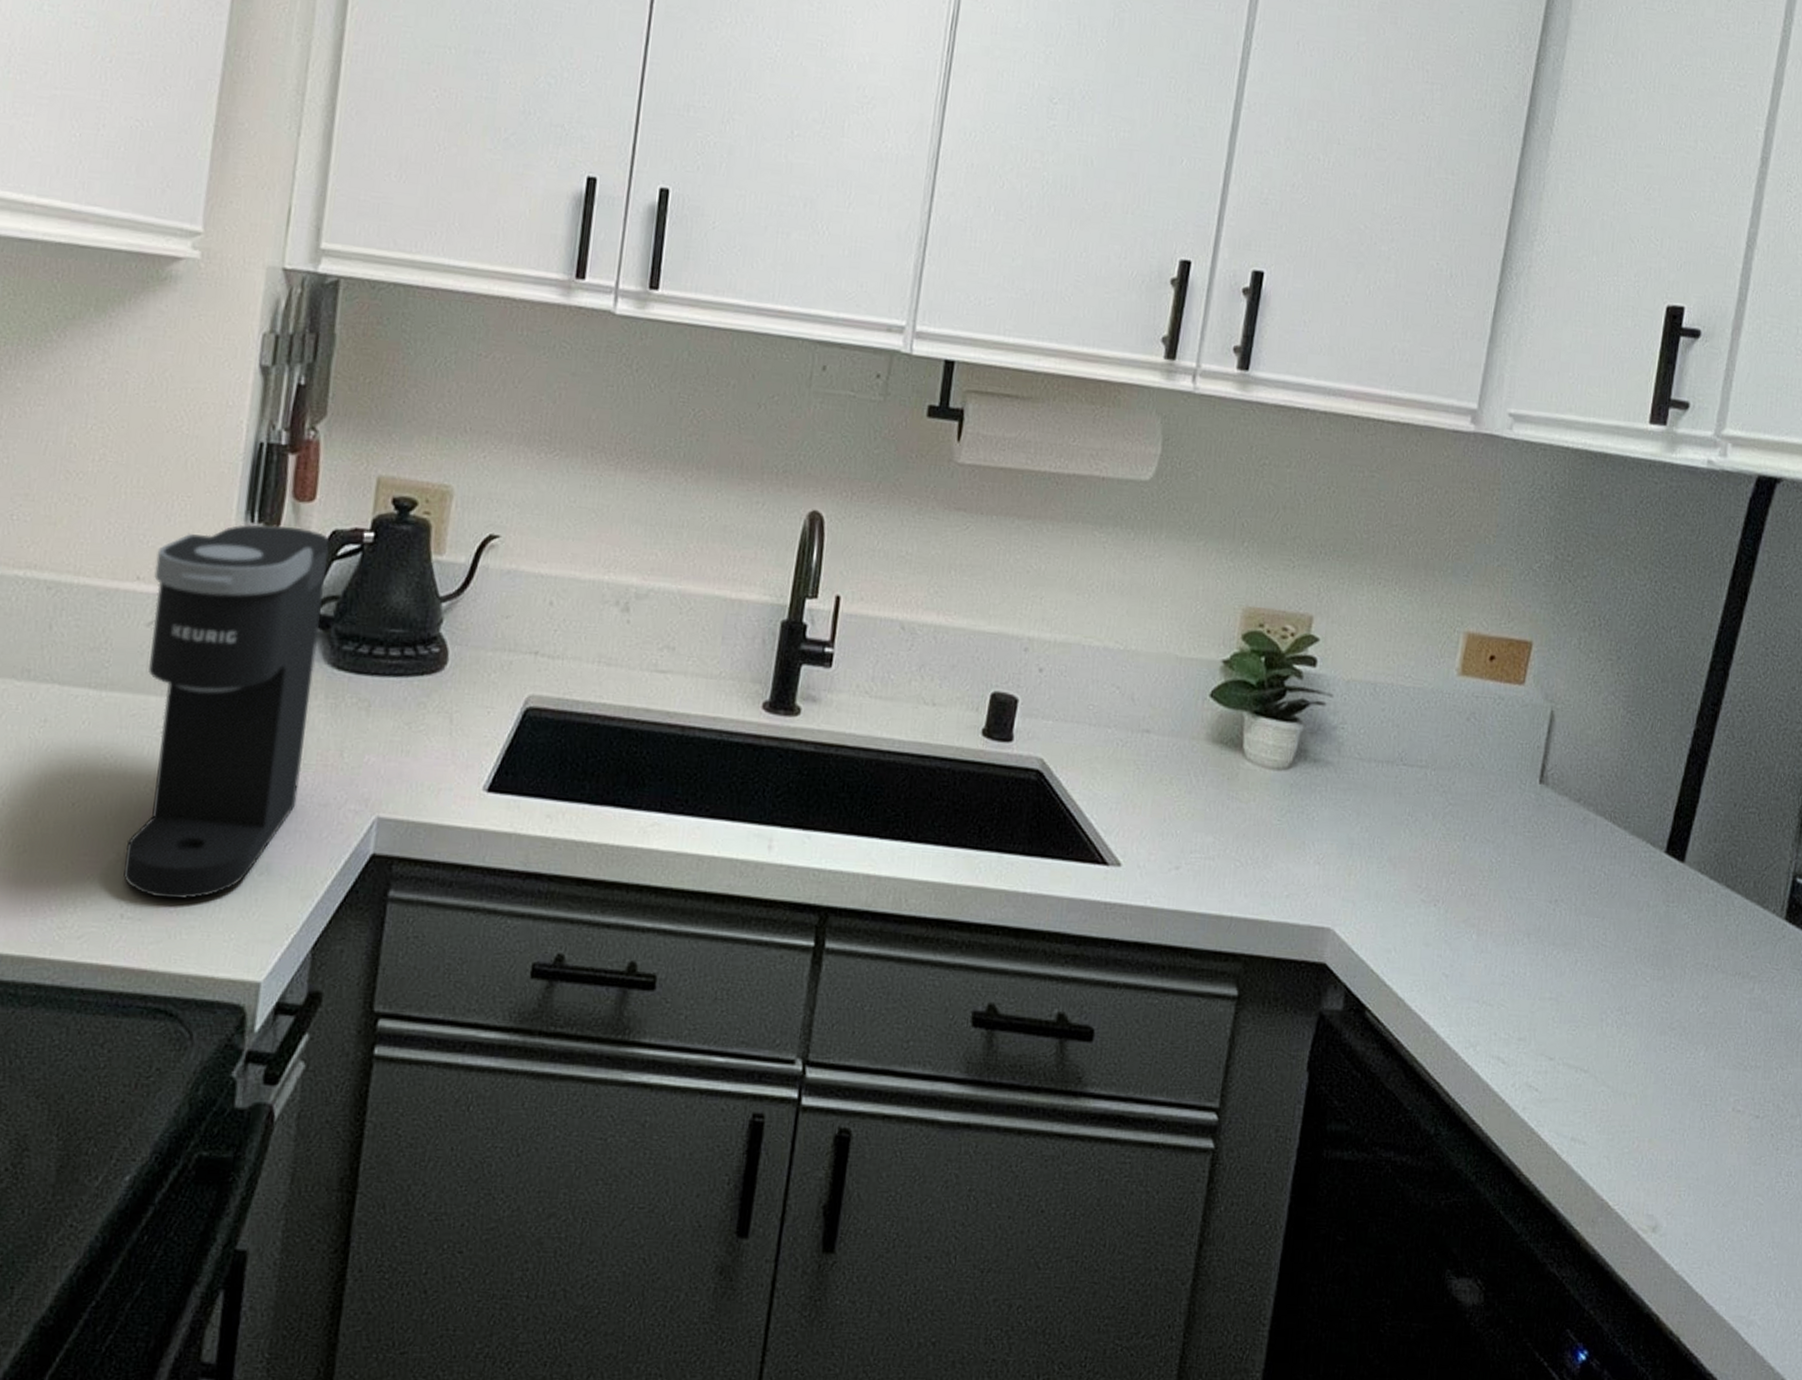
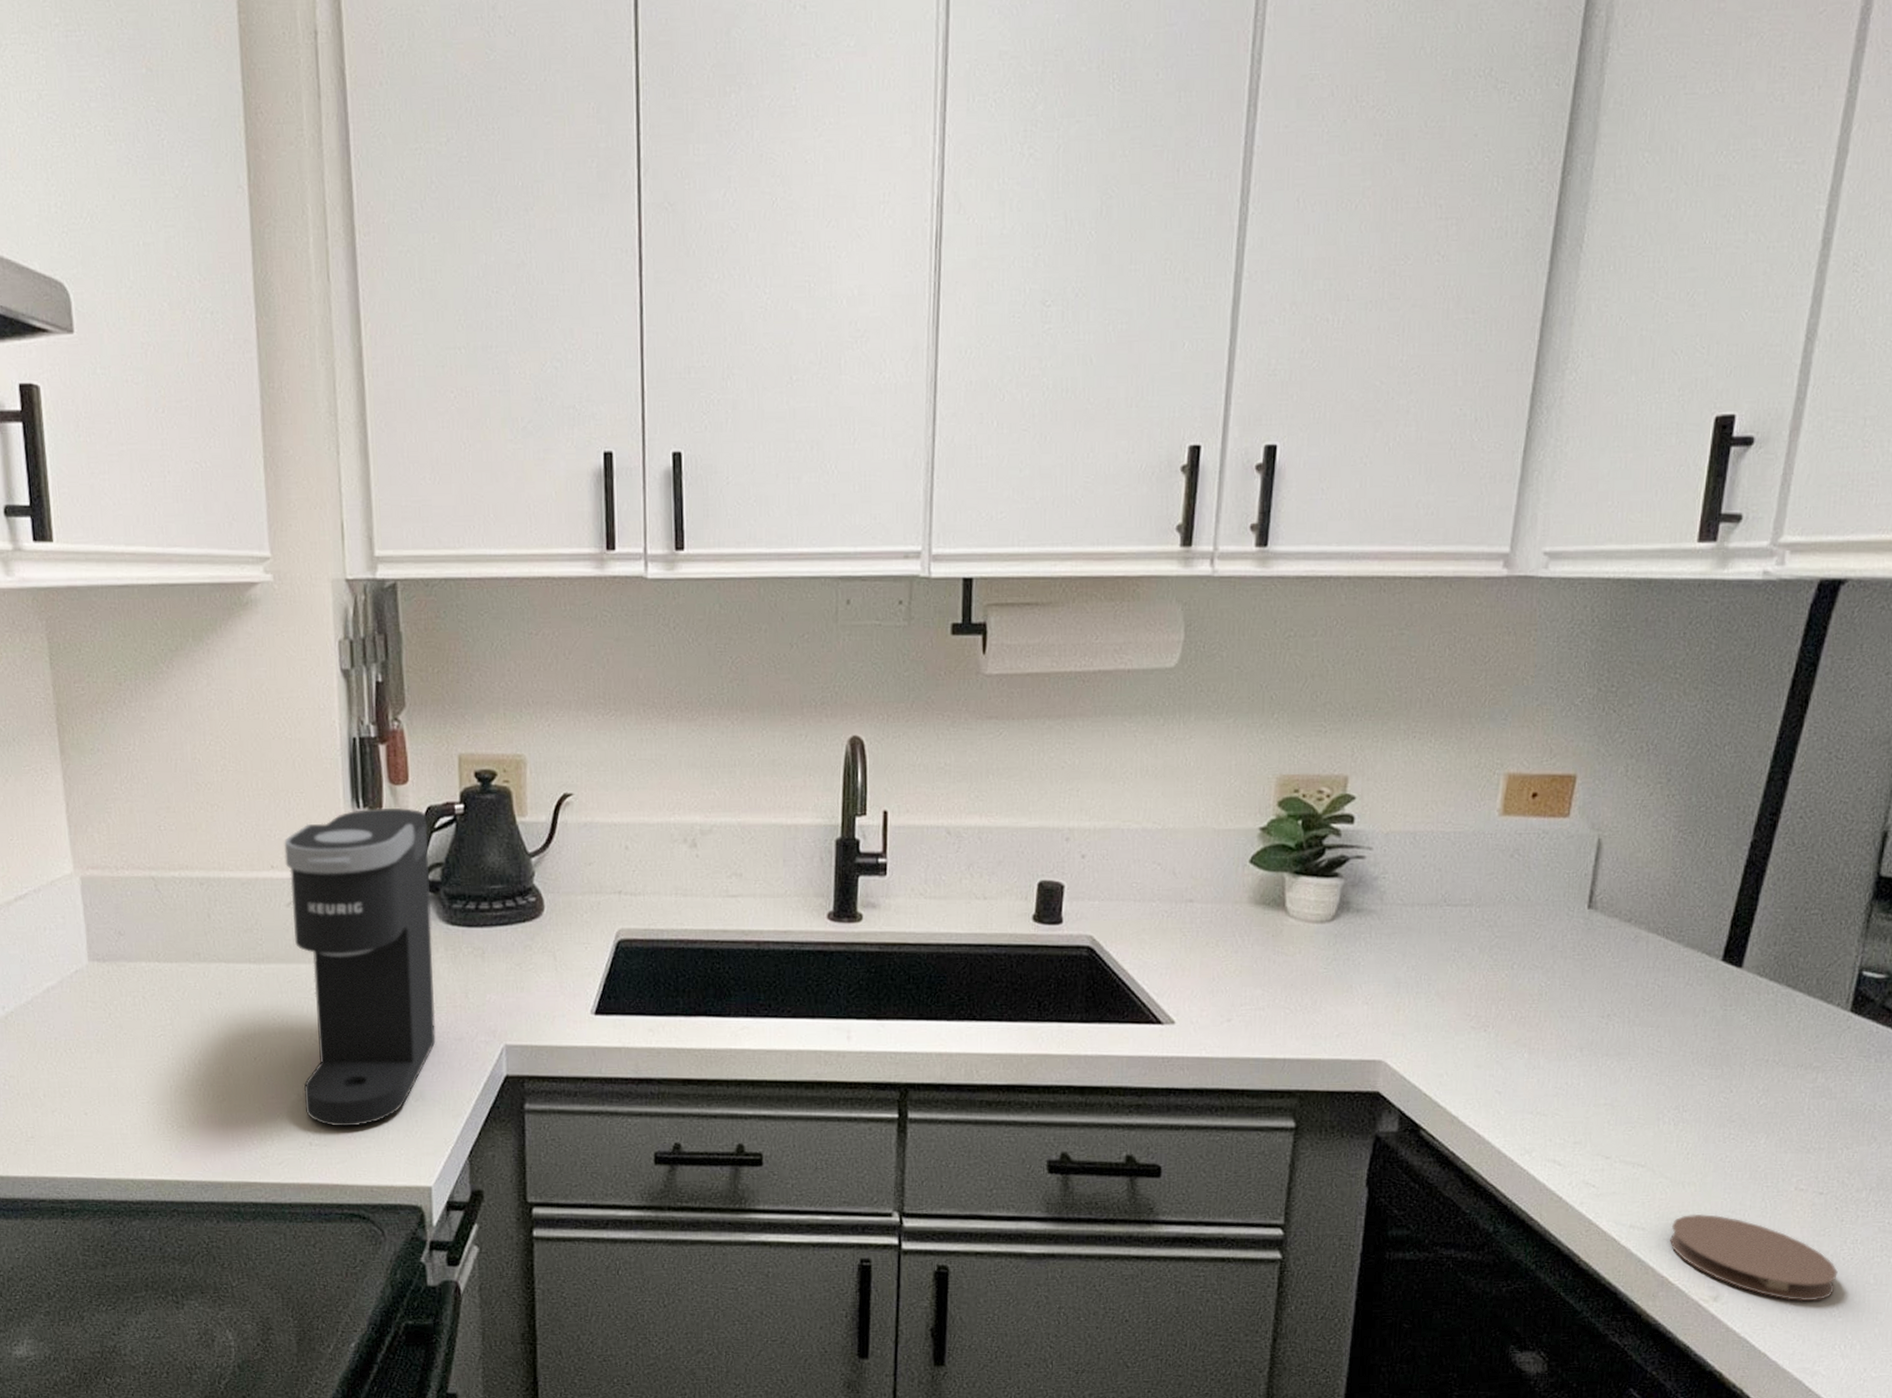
coaster: none [1609,1129,1773,1239] -> present [1669,1213,1838,1302]

